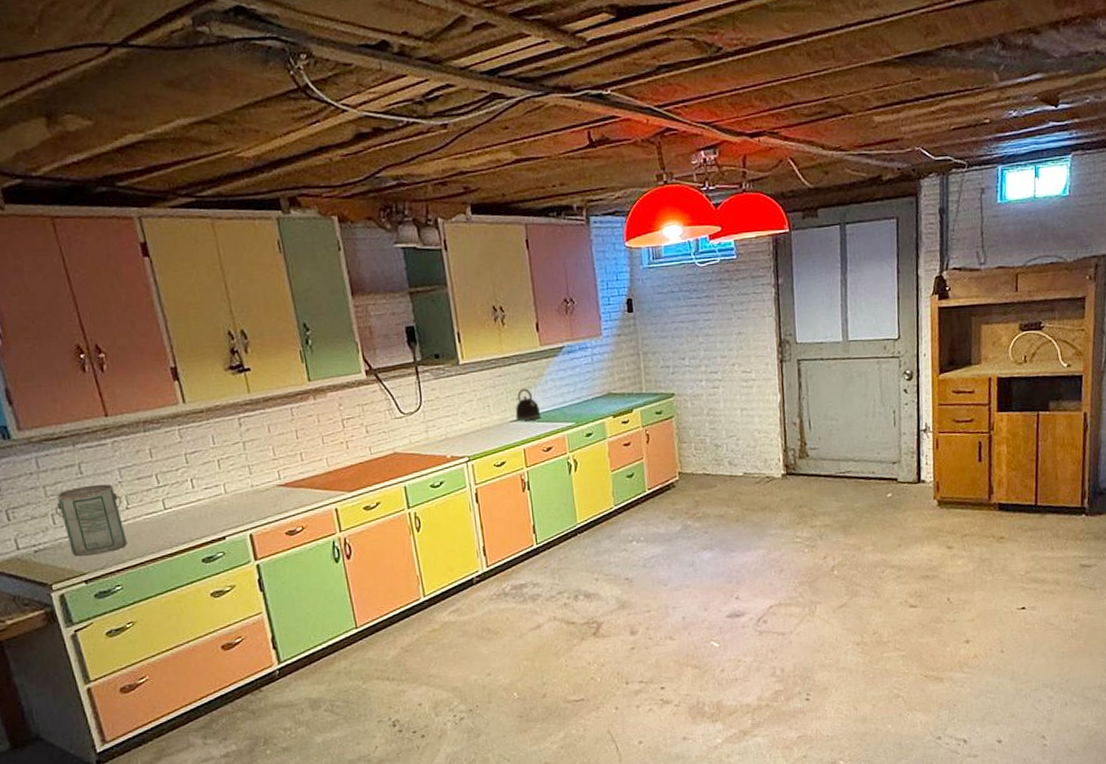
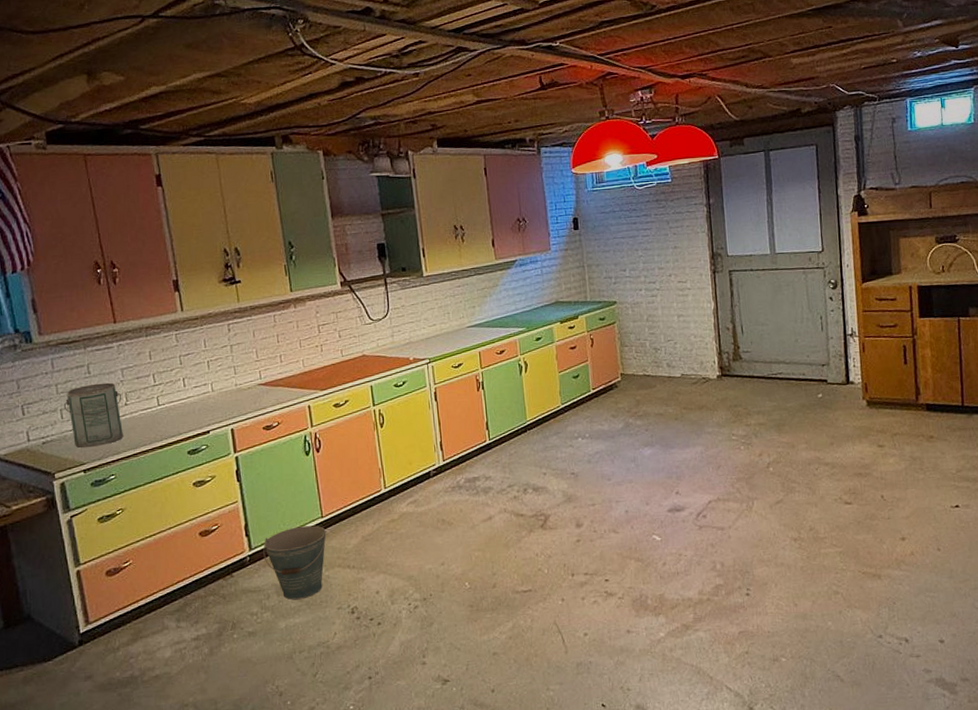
bucket: none [293,636,362,714] -> present [263,525,327,600]
kettle: present [515,388,541,422] -> none [472,297,495,327]

